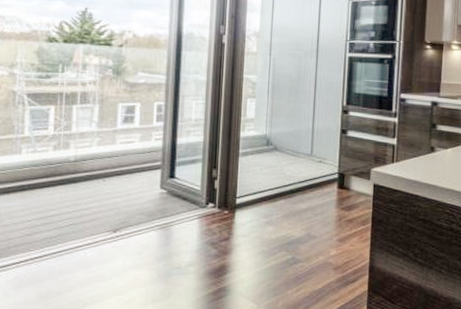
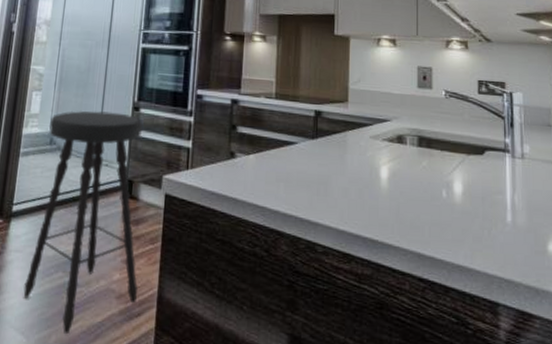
music stool: none [251,115,352,299] -> present [23,111,142,333]

